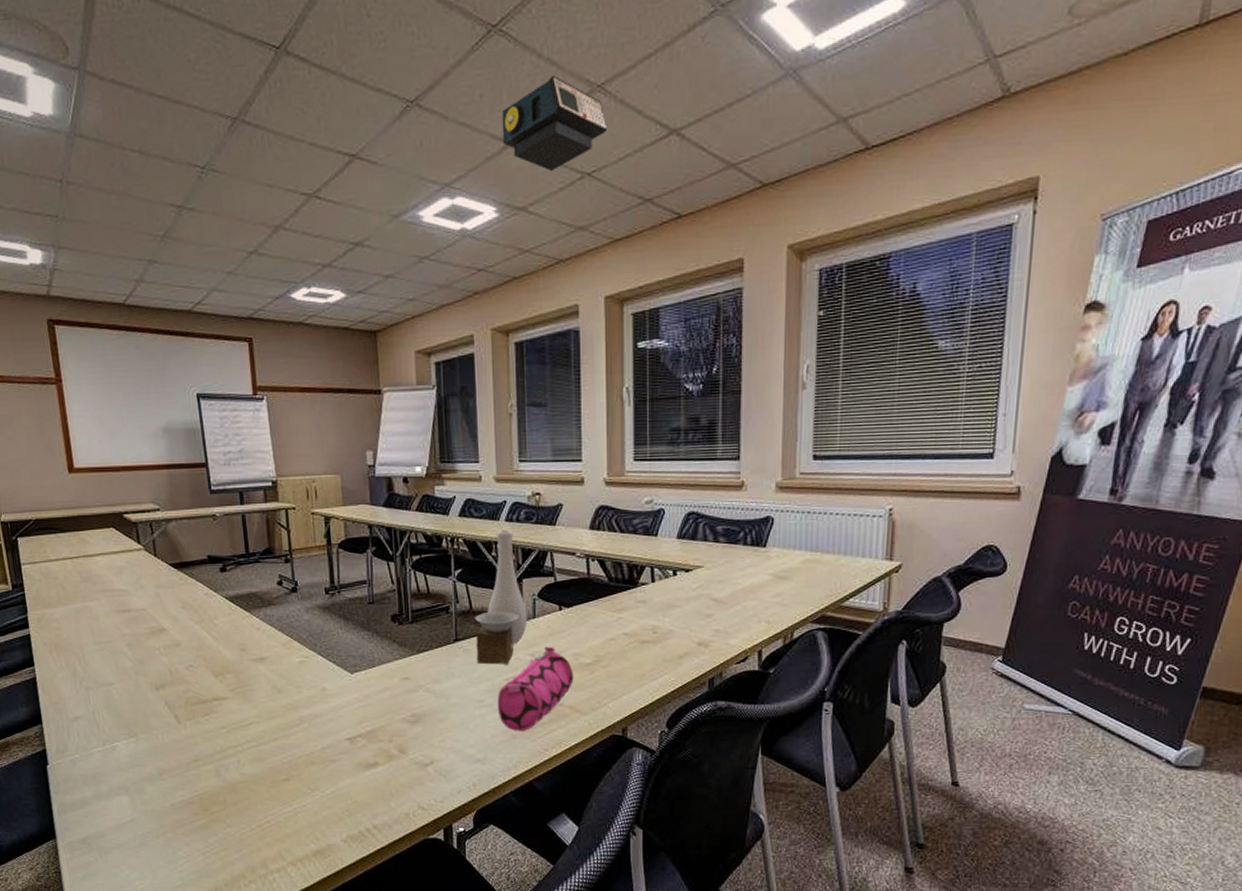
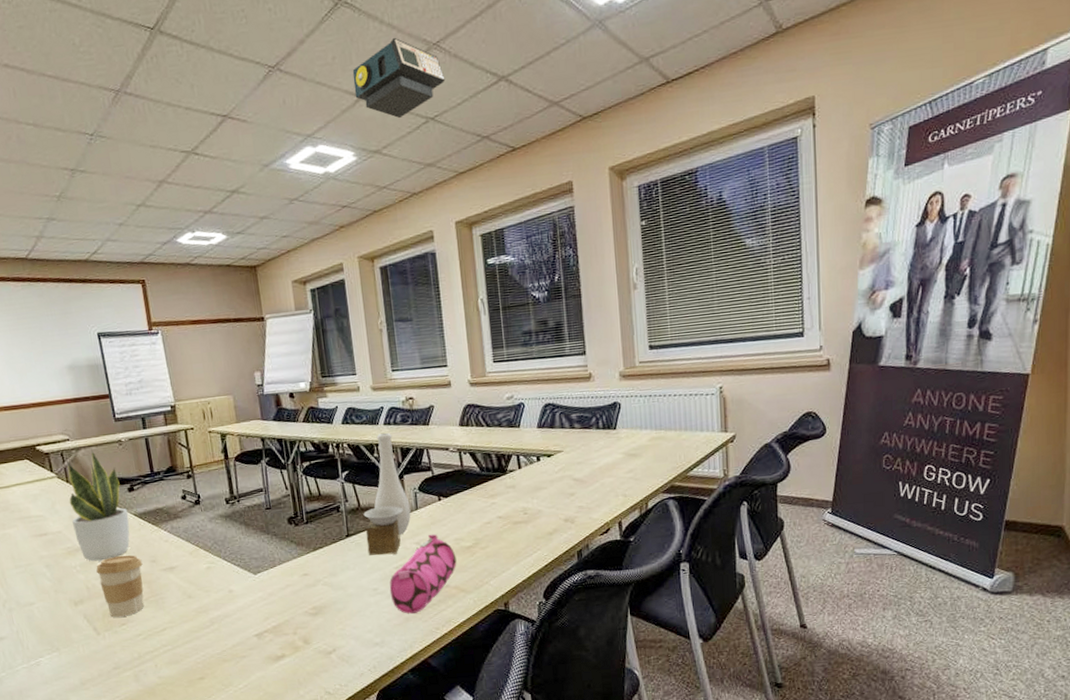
potted plant: none [155,521,220,644] -> present [66,448,130,562]
coffee cup: none [181,640,231,706] -> present [96,555,145,618]

